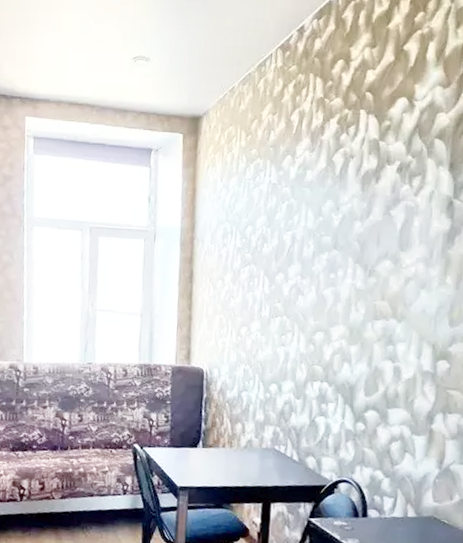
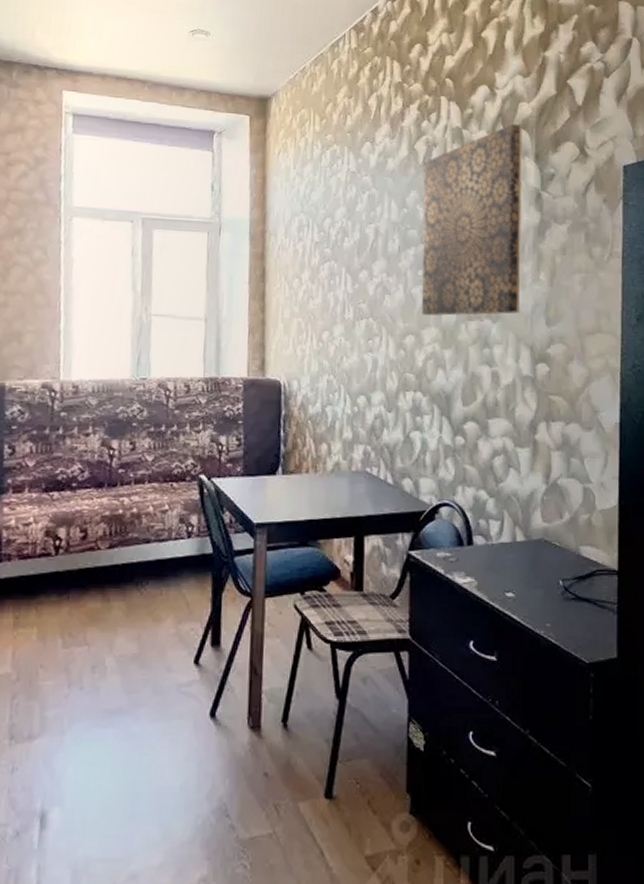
wall art: none [332,135,439,315] -> present [421,124,522,316]

